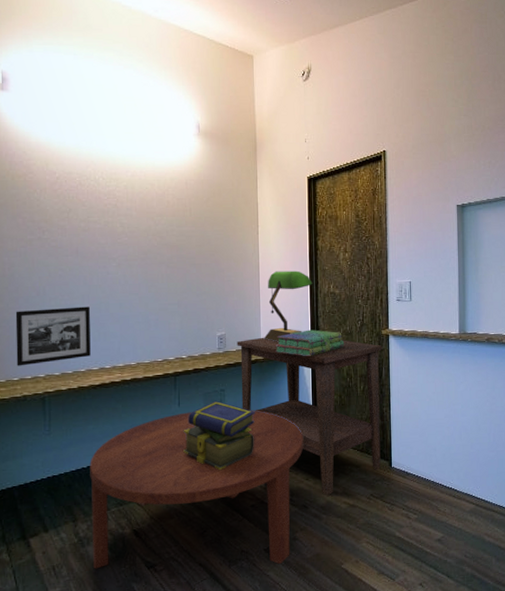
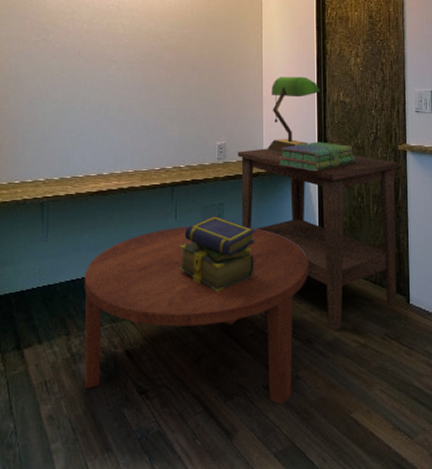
picture frame: present [15,306,91,366] -> none [18,110,89,169]

